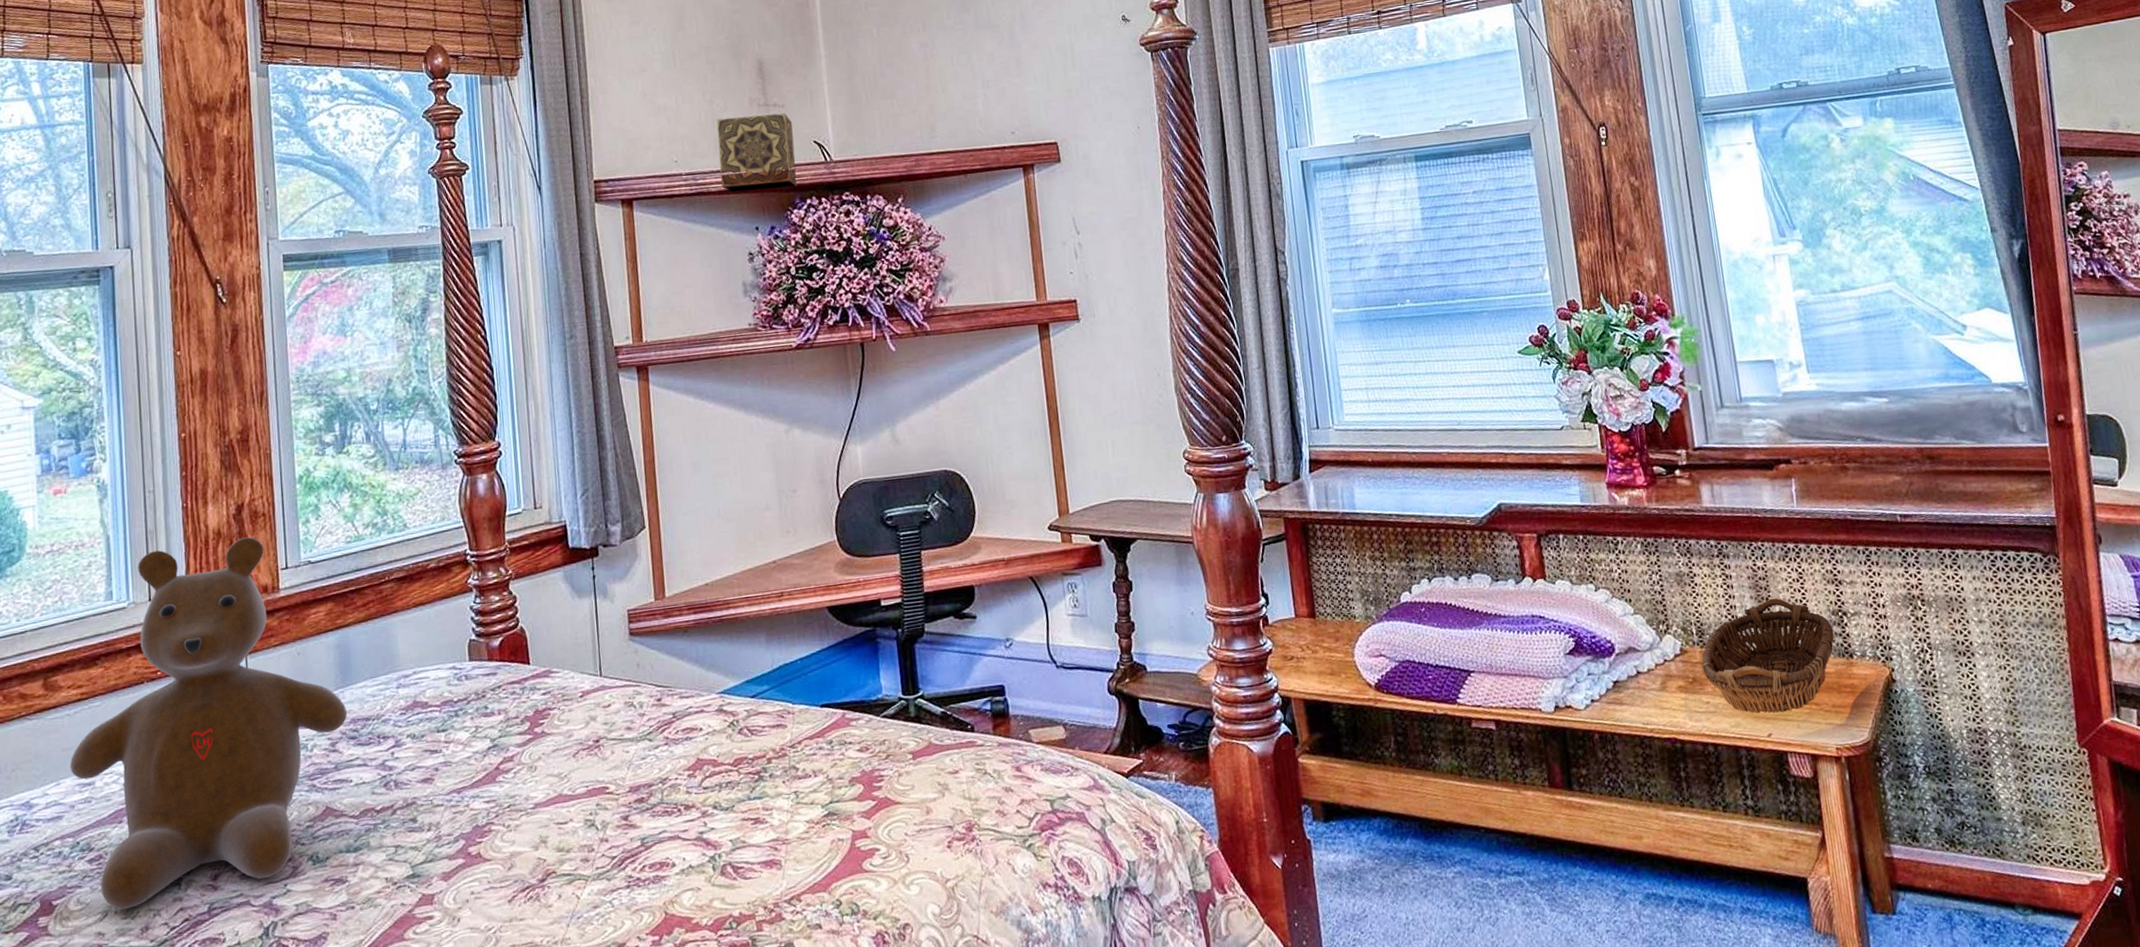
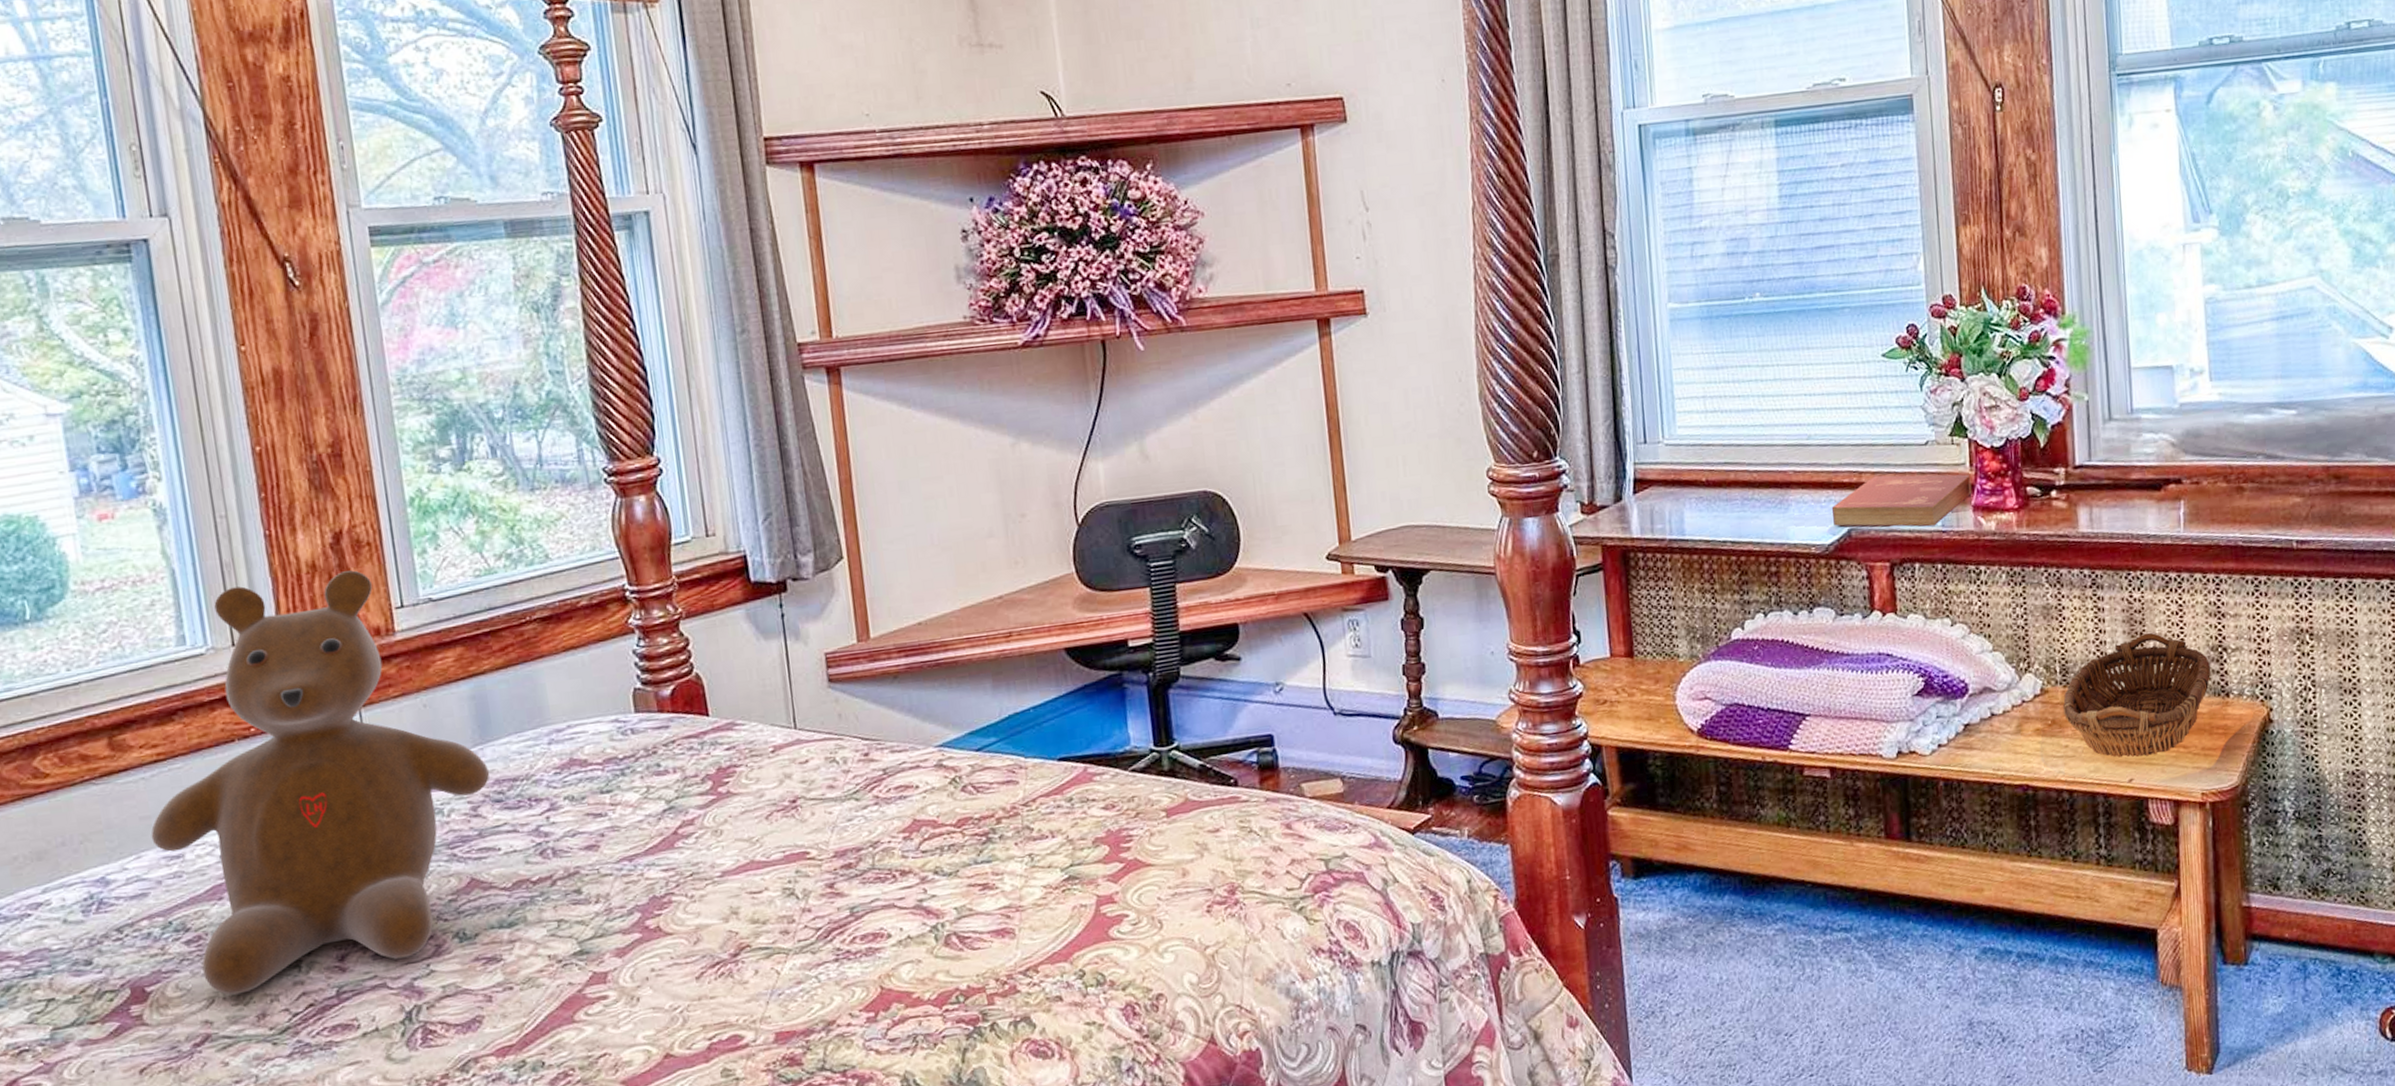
decorative box: present [717,113,797,193] -> none [917,55,1021,155]
book: none [1482,455,1605,502] -> present [1831,474,1972,527]

